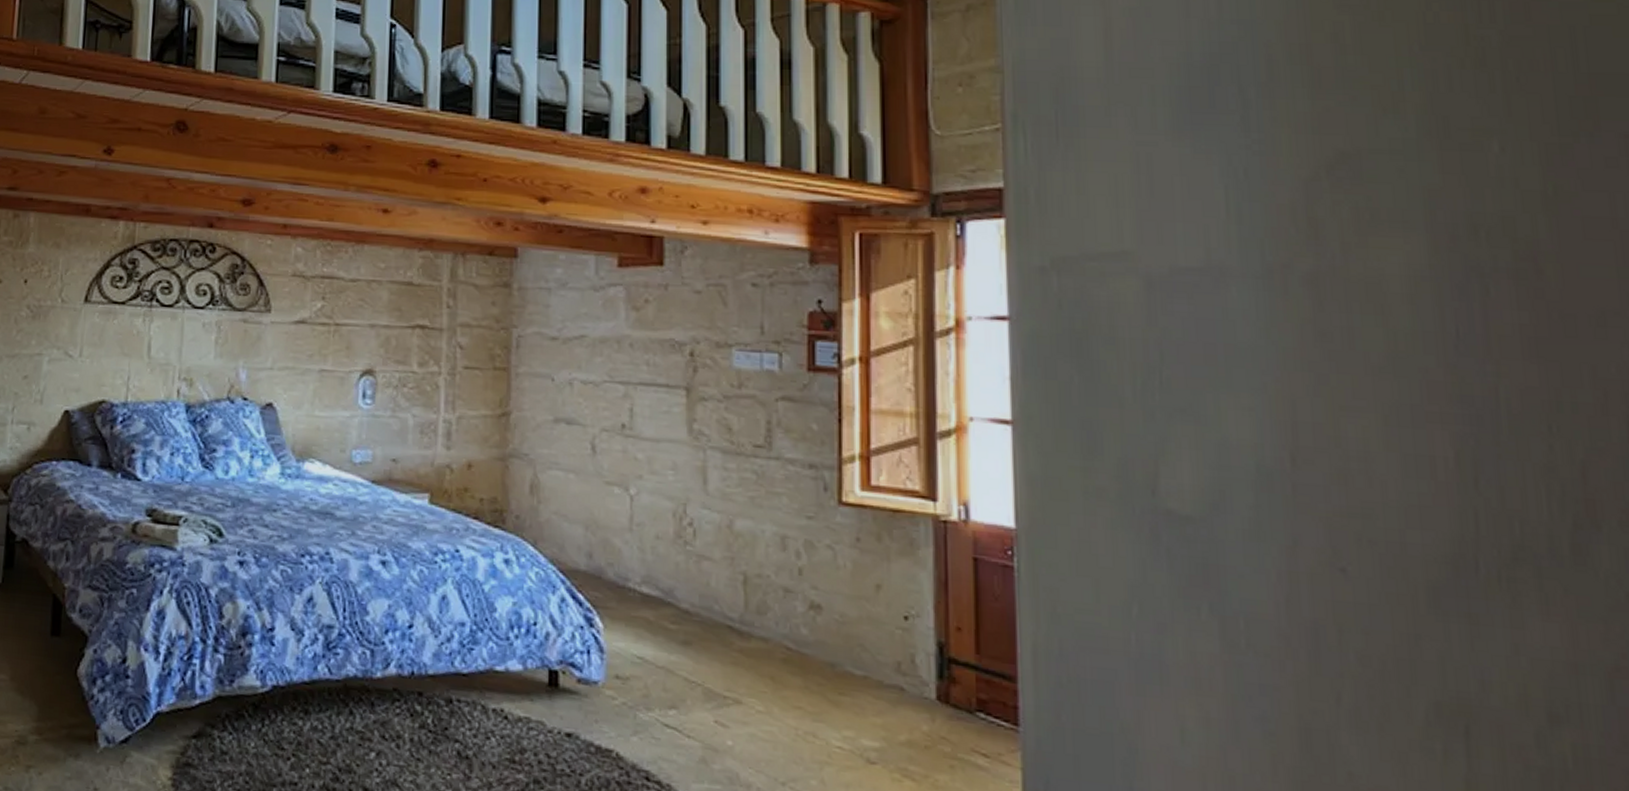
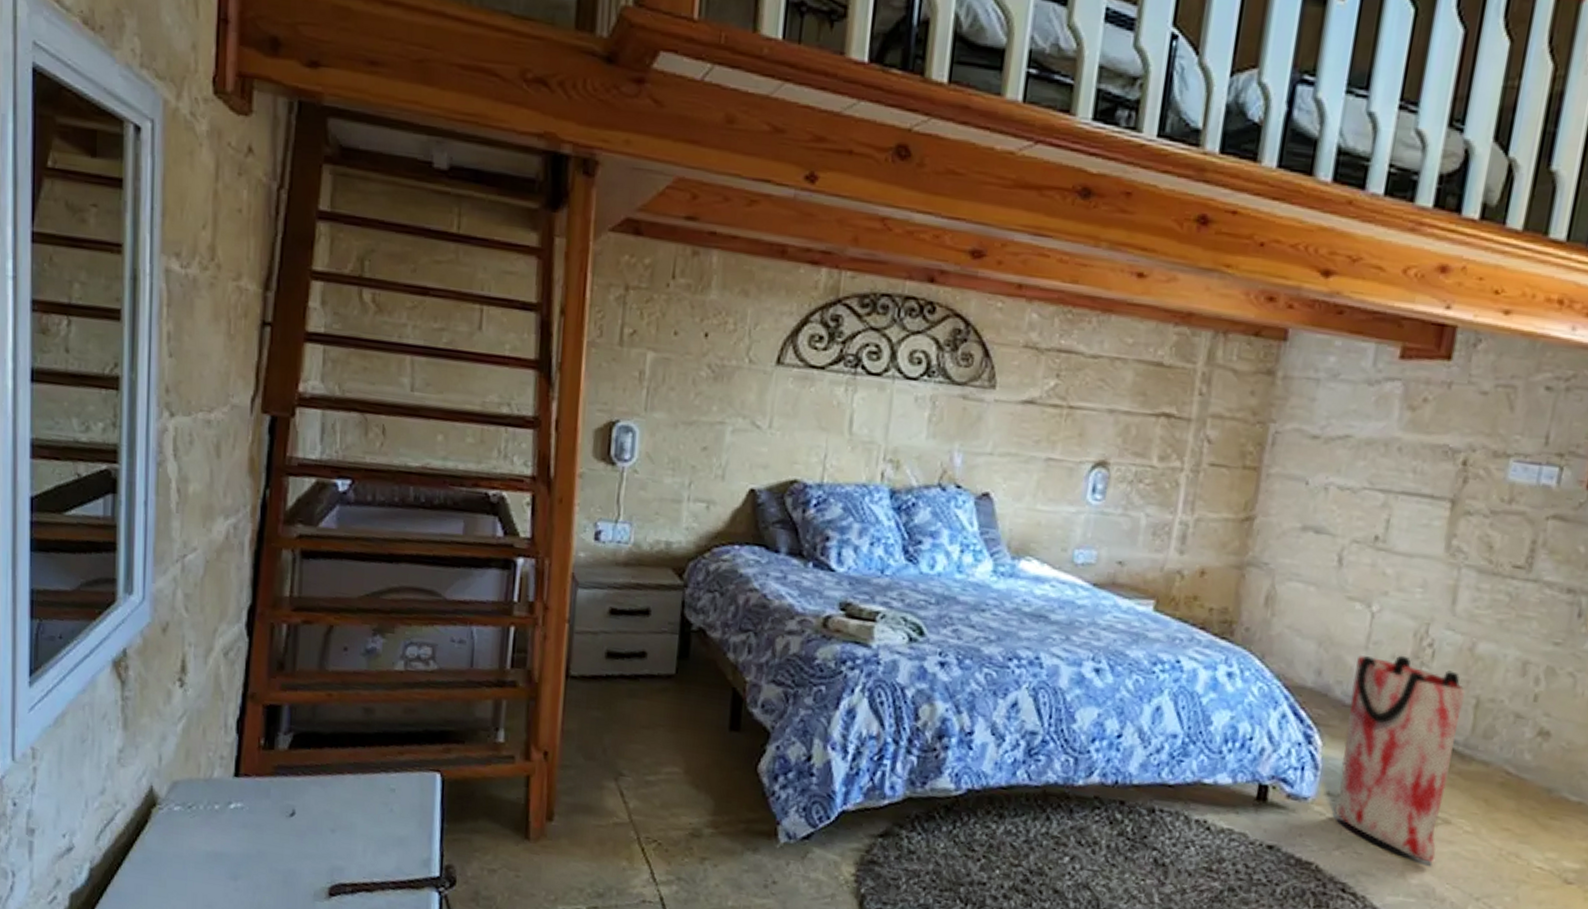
bag: none [623,535,733,746] -> present [1334,655,1466,863]

